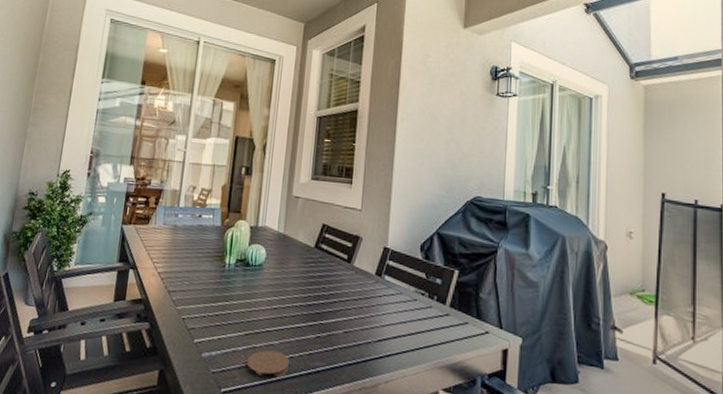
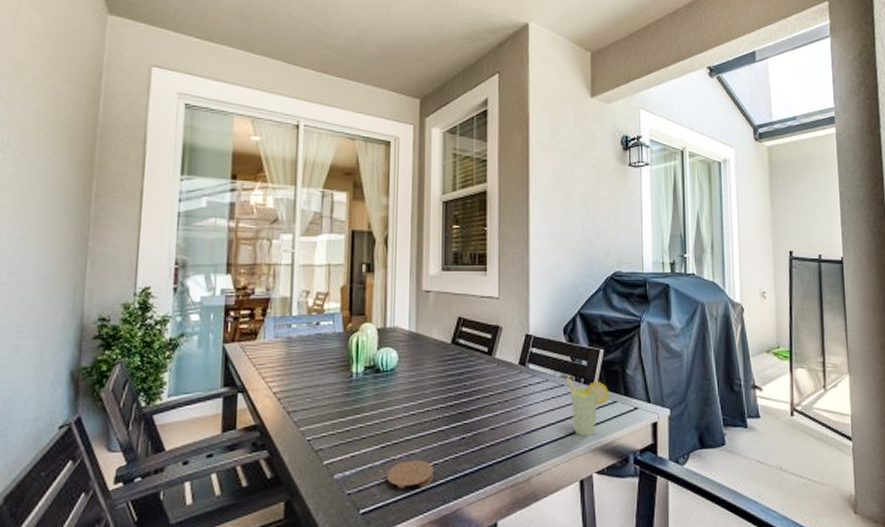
cup: none [420,291,461,353] -> present [566,376,610,436]

